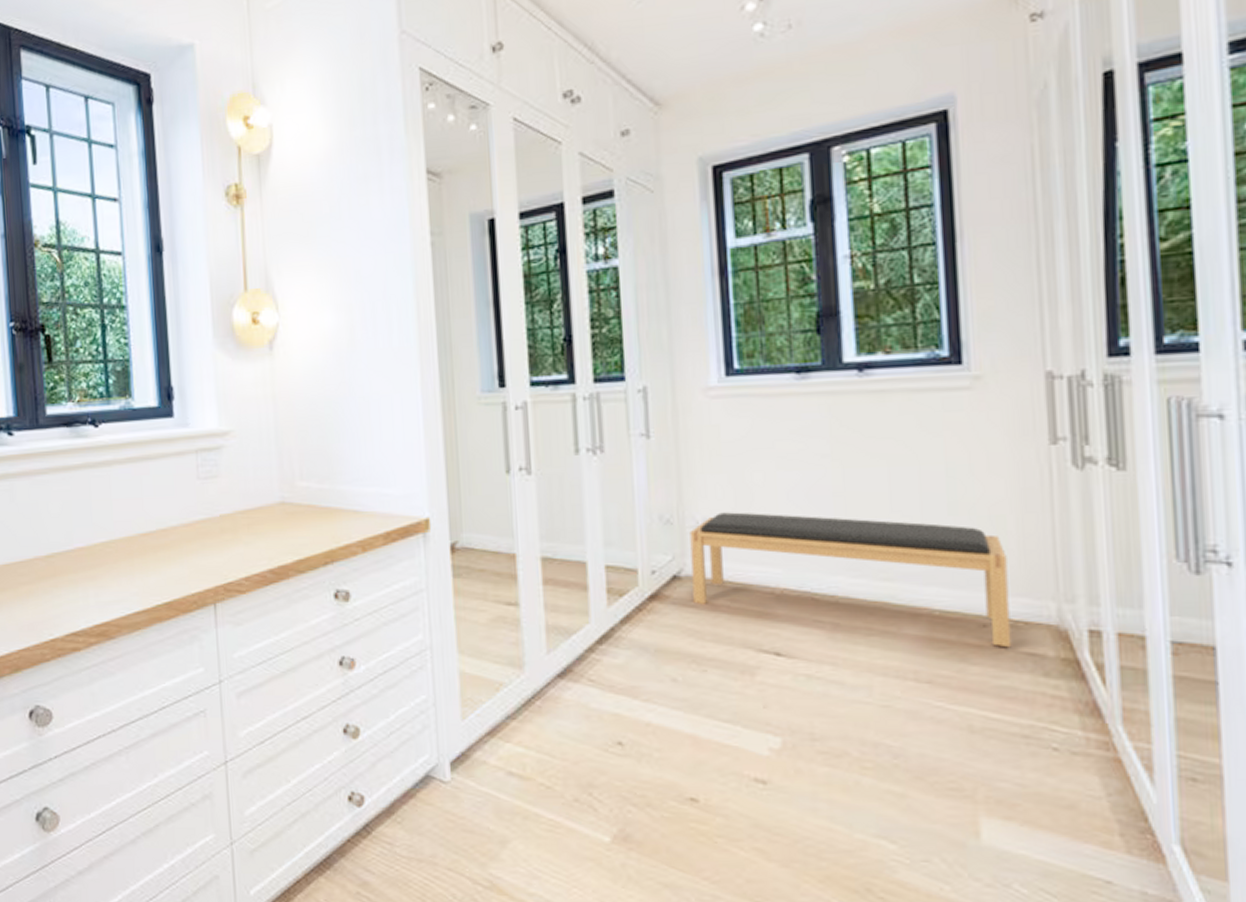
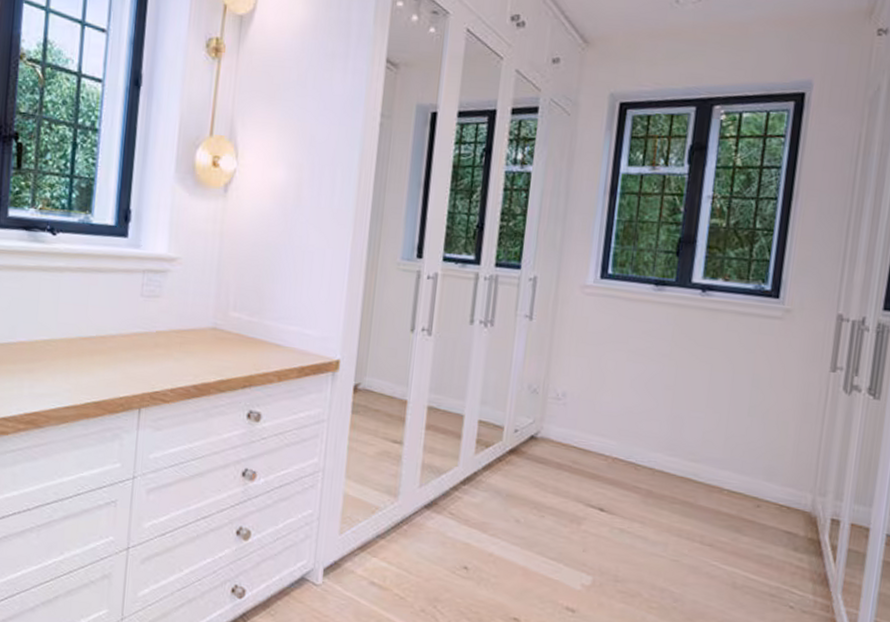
bench: present [690,512,1012,648] -> none [544,389,784,526]

